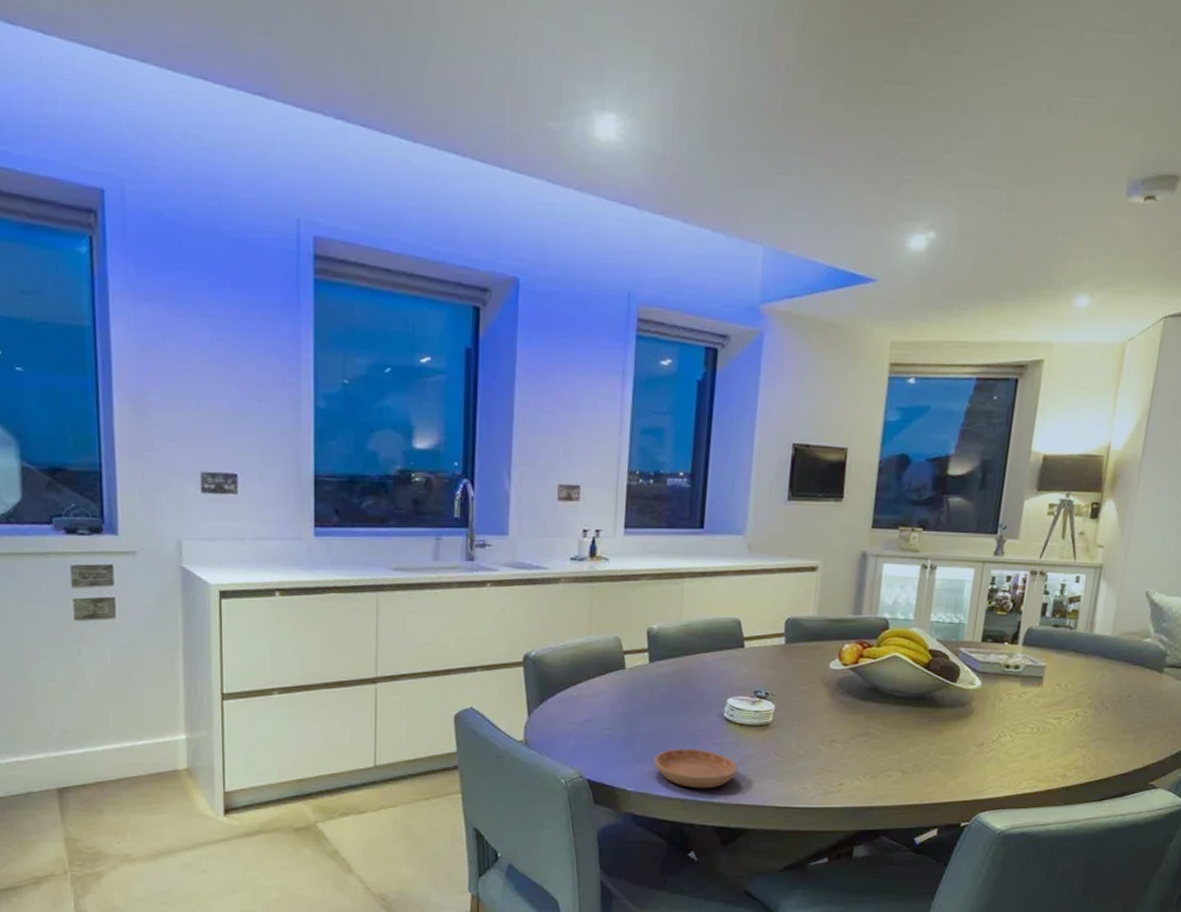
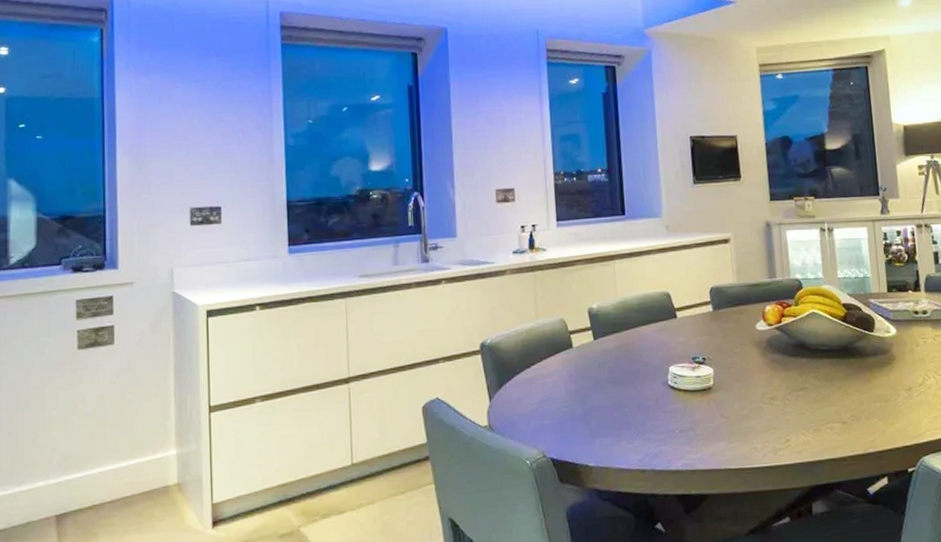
saucer: present [654,749,738,789] -> none [610,418,690,458]

